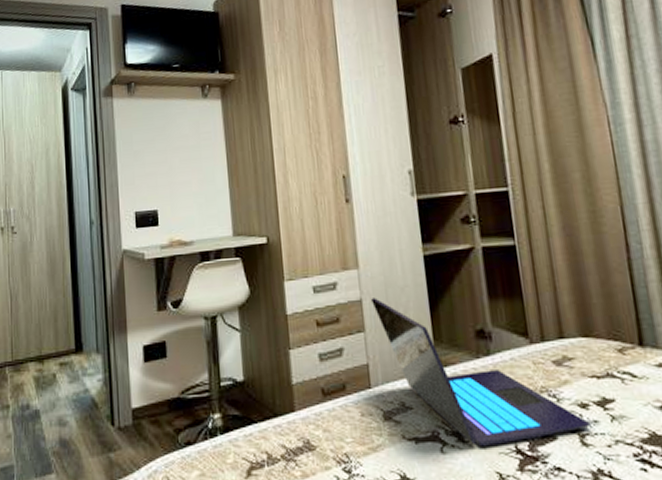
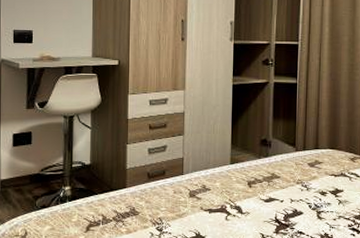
laptop: present [371,298,591,446] -> none [191,112,326,216]

